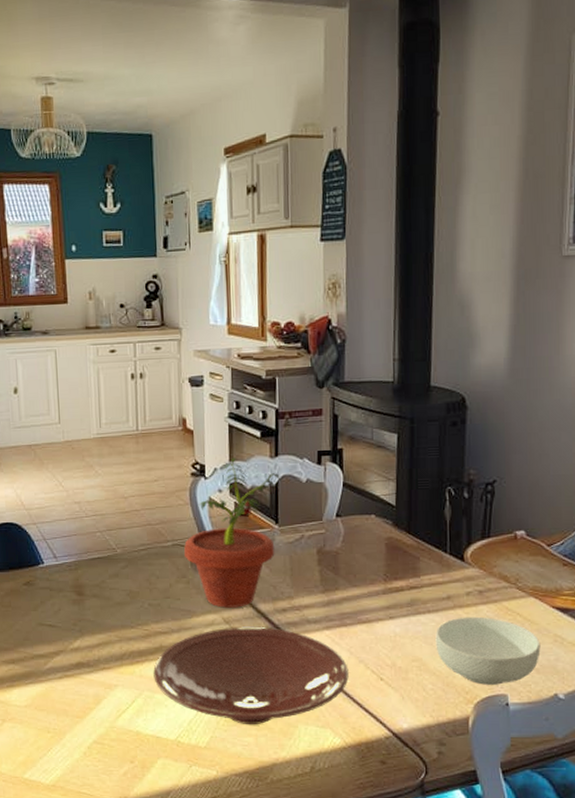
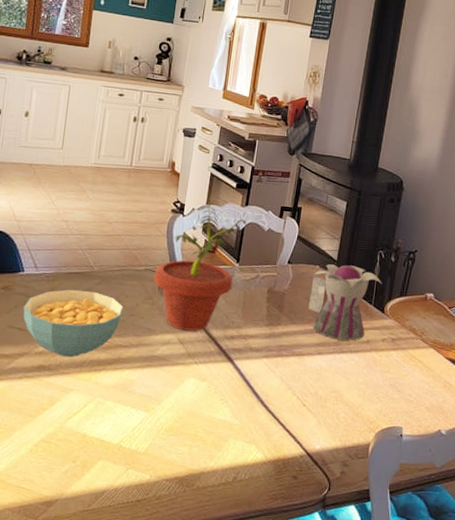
cereal bowl: none [50,576,156,651] -> present [23,289,123,358]
bowl: present [153,627,349,724] -> none [107,348,278,436]
teapot: none [368,509,456,600] -> present [308,264,382,341]
cereal bowl: present [435,616,541,685] -> none [352,359,433,419]

